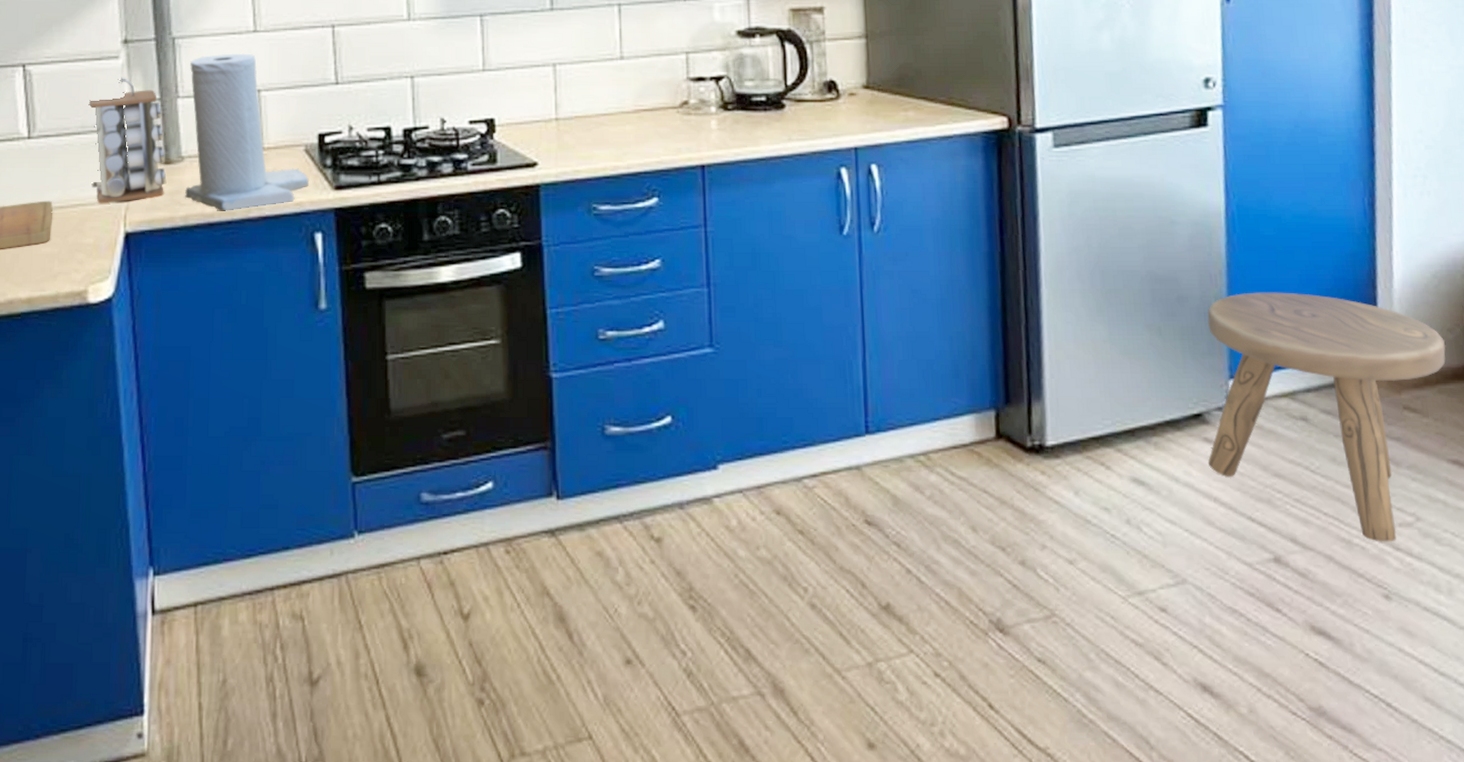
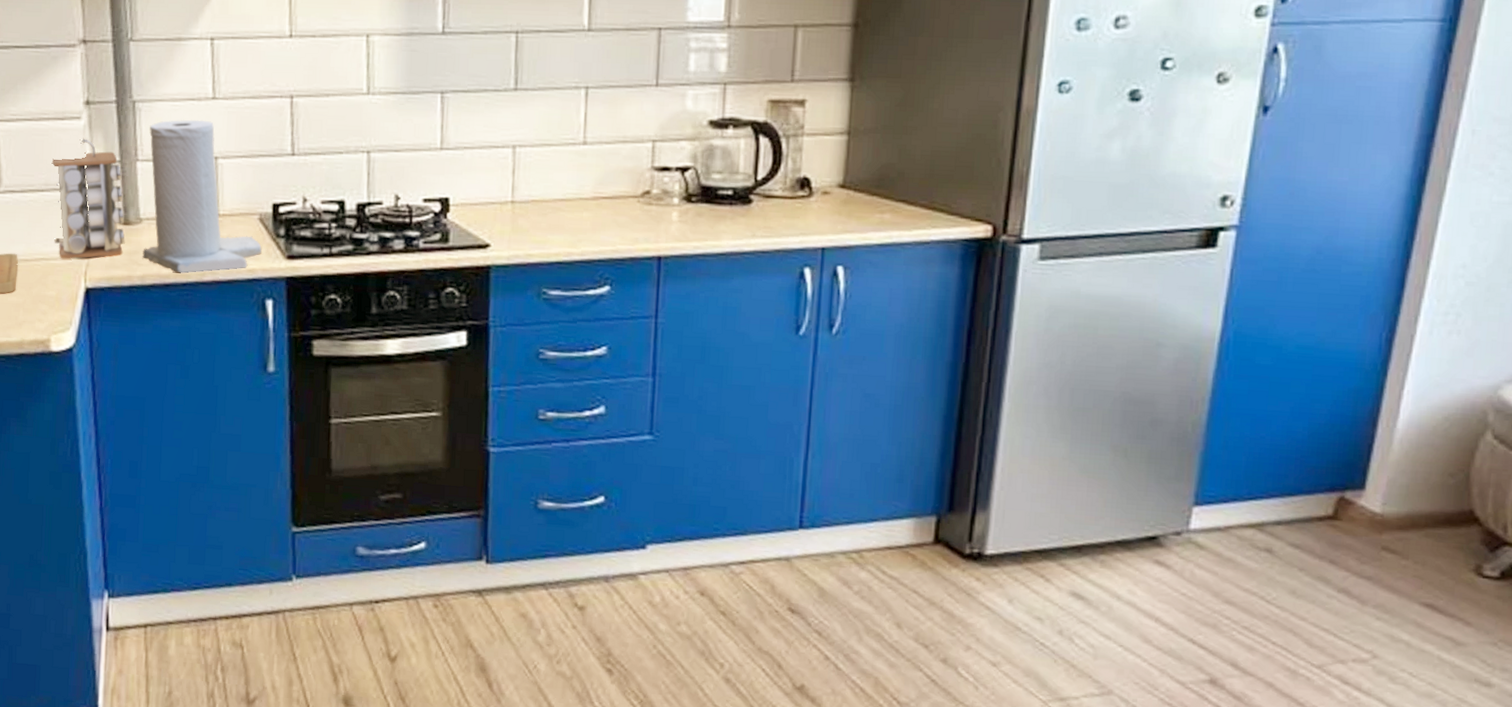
stool: present [1207,292,1446,542] -> none [1155,421,1444,676]

